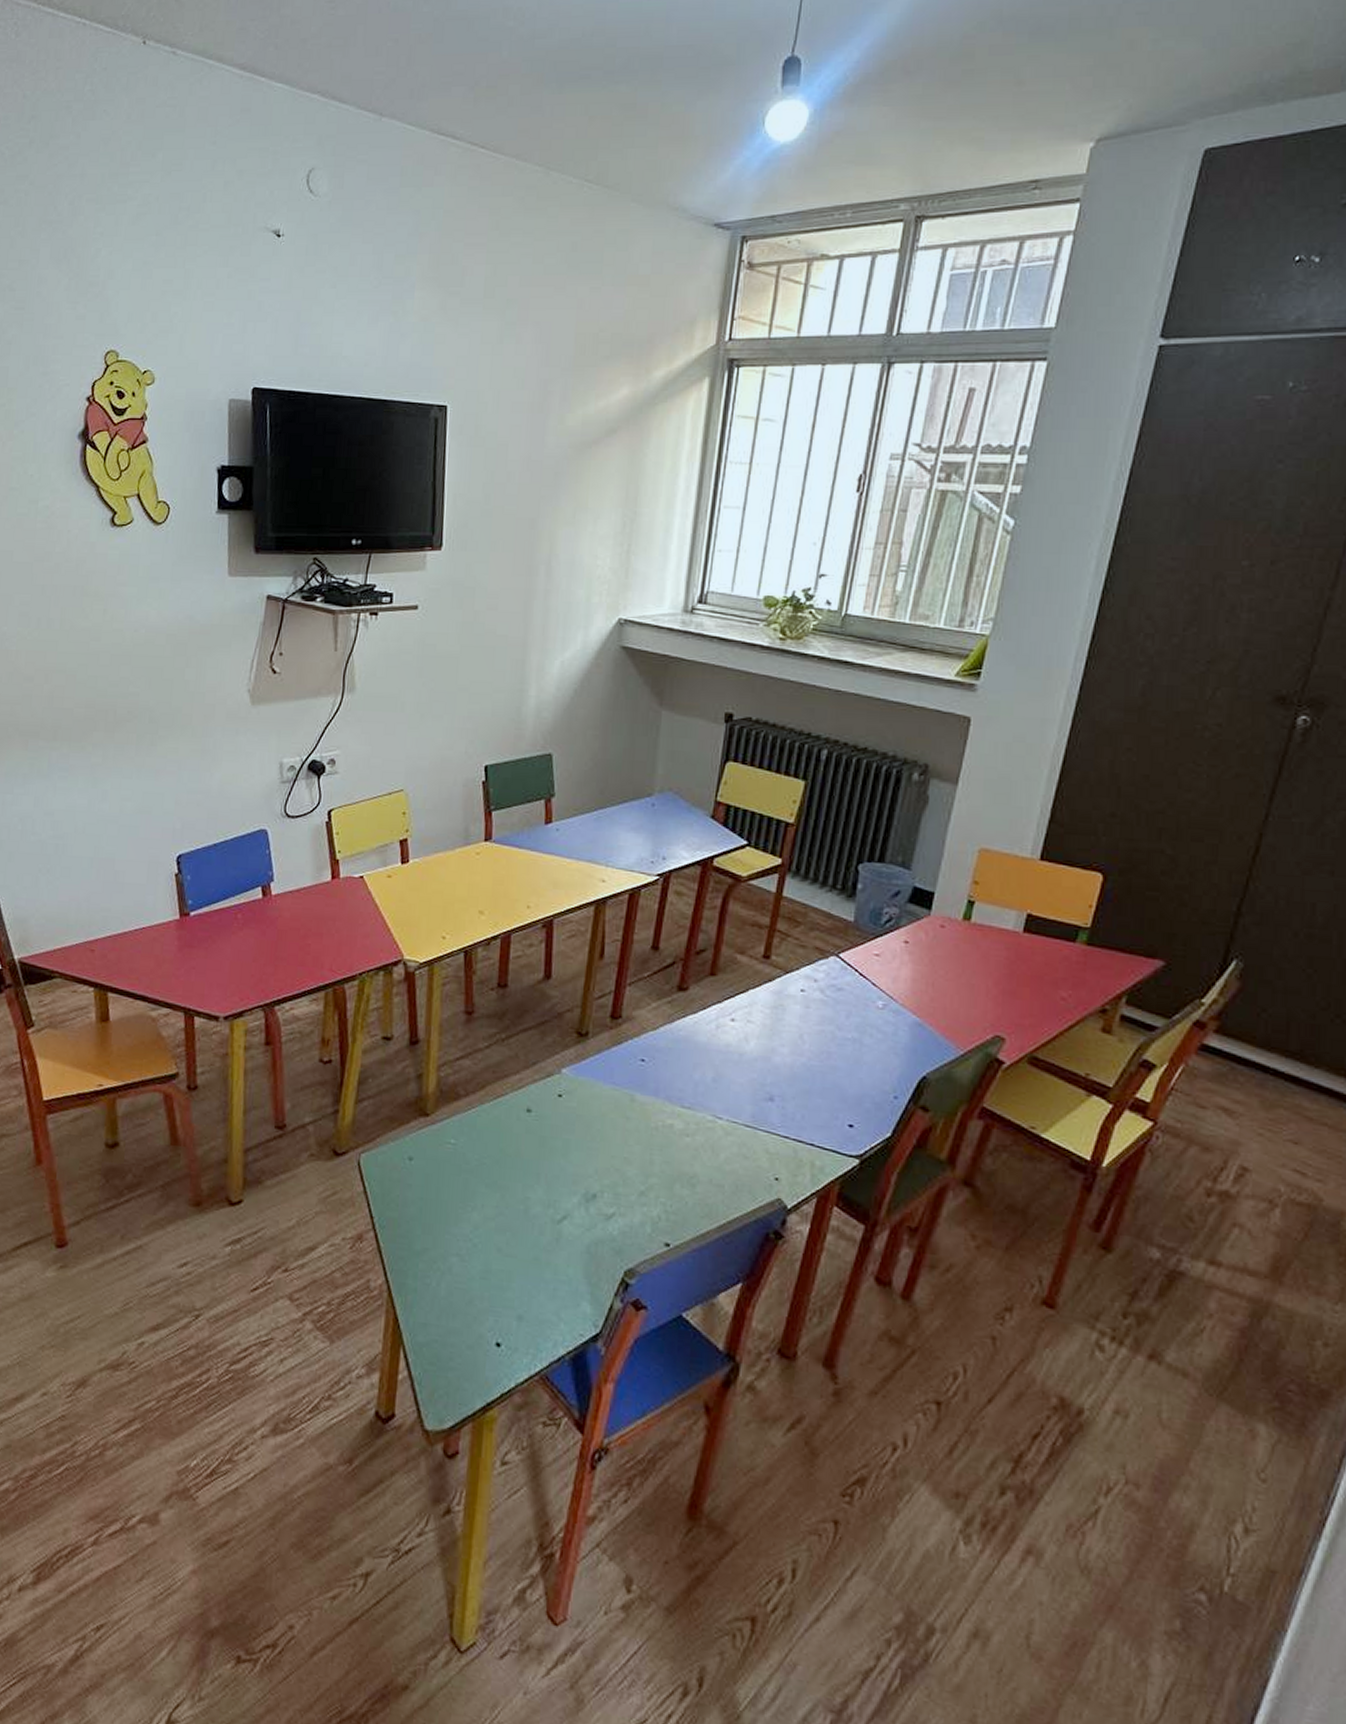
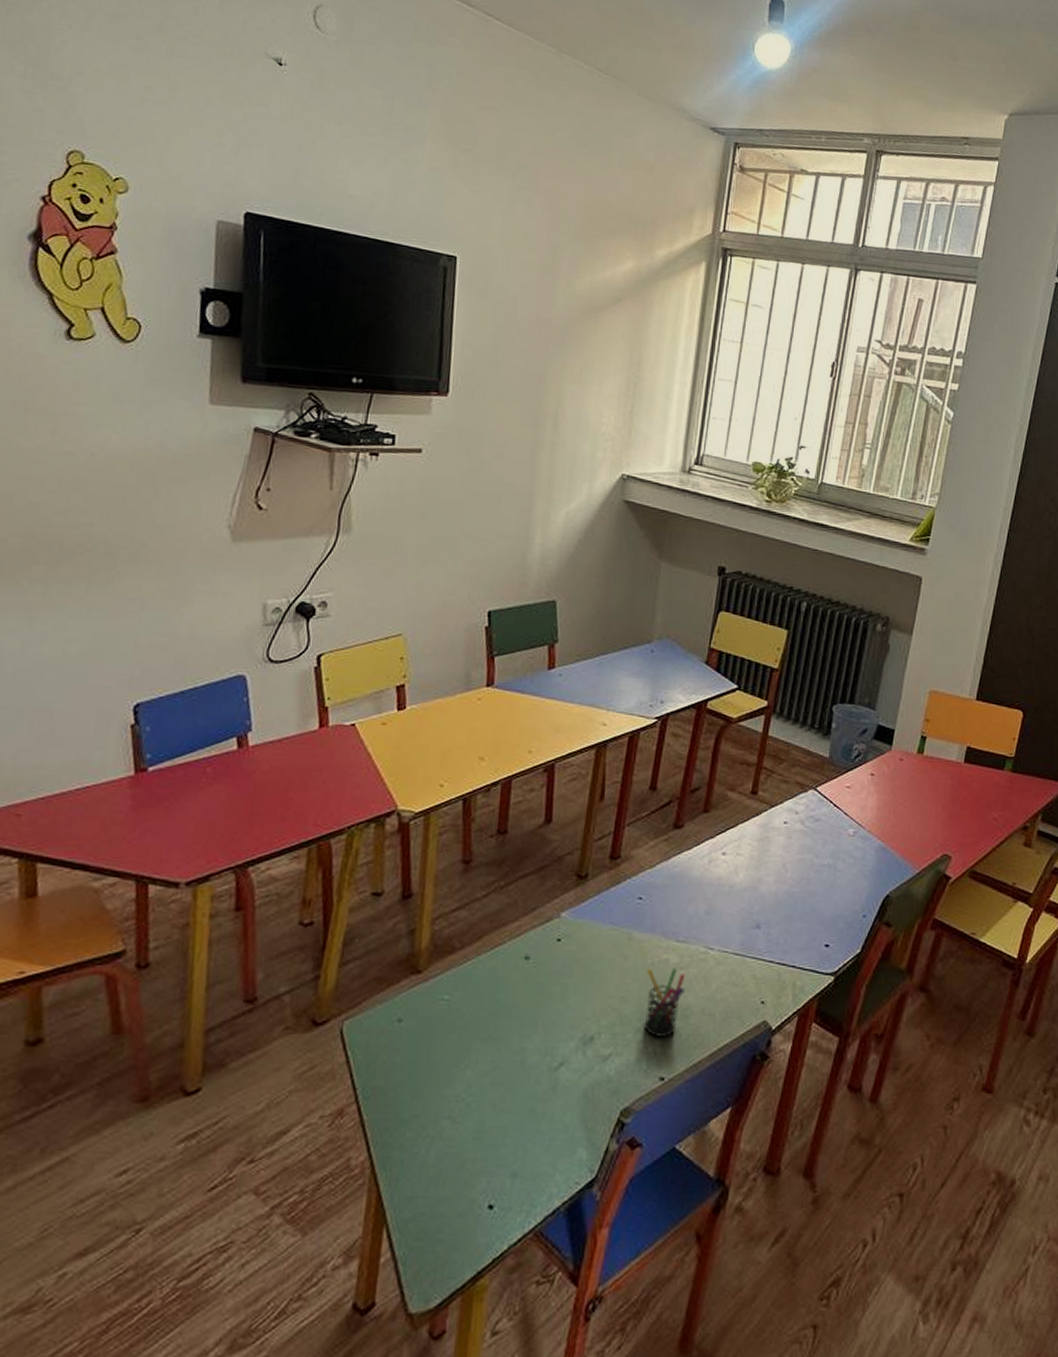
pen holder: none [647,1131,692,1203] -> present [644,967,686,1037]

